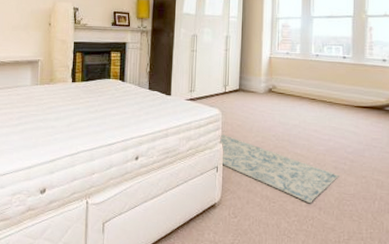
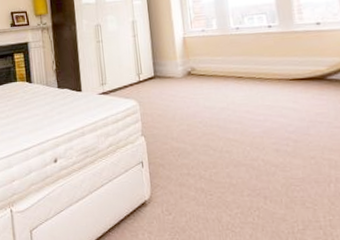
rug: present [219,134,339,204] -> none [139,126,283,193]

